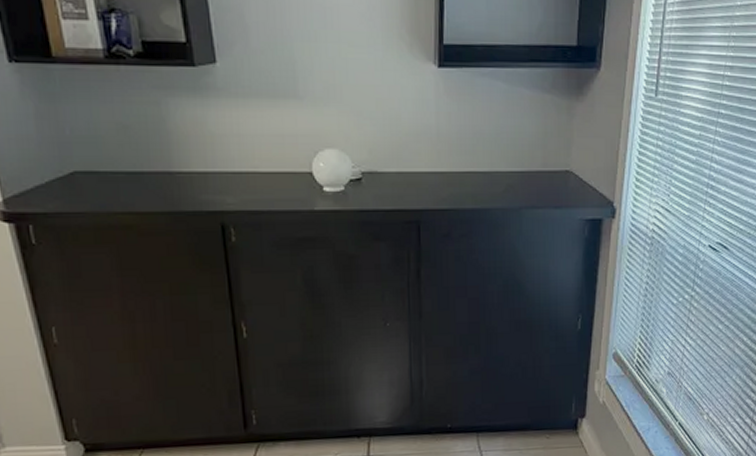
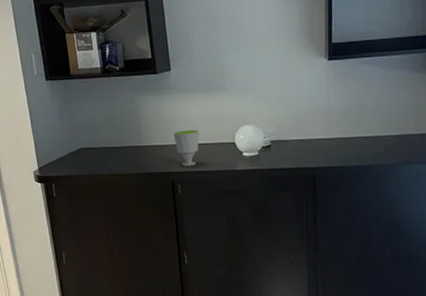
cup: none [222,152,261,204] -> present [174,130,199,167]

